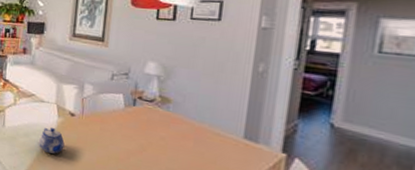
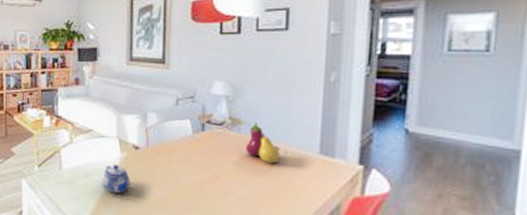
fruit: none [173,103,214,142] -> present [246,122,289,163]

